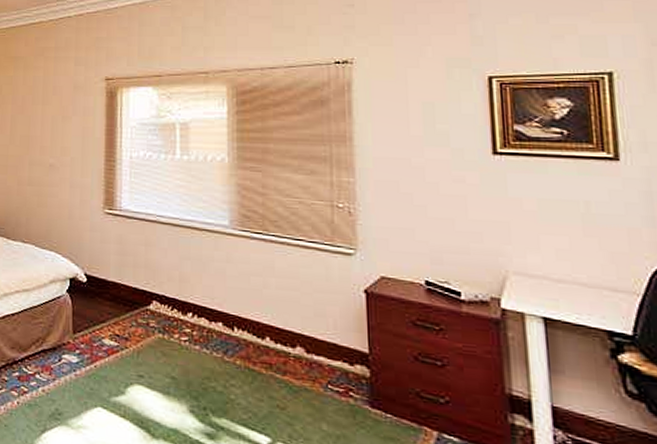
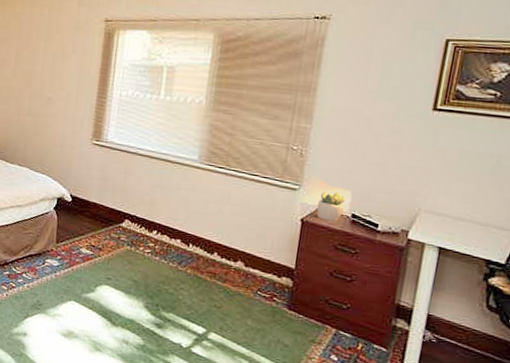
succulent plant: none [380,255,414,292] -> present [316,191,346,222]

